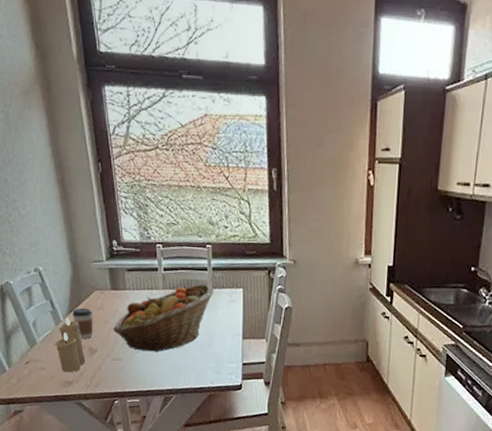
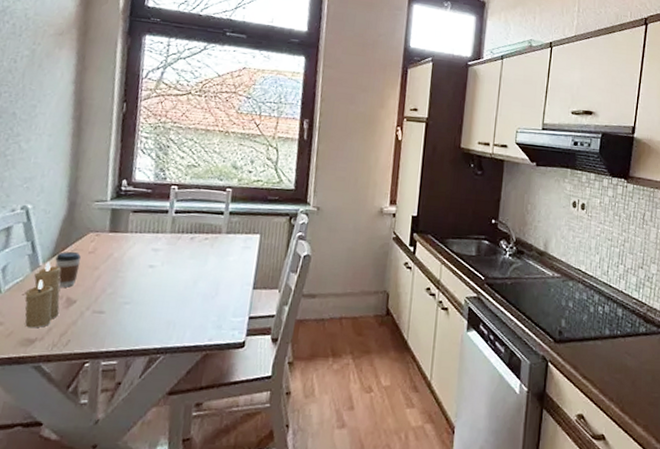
fruit basket: present [112,283,214,352] -> none [101,228,229,304]

